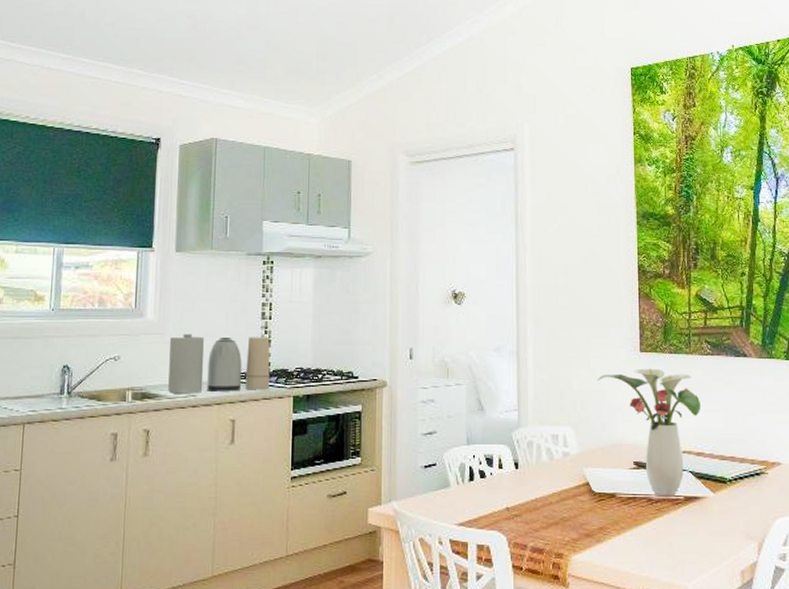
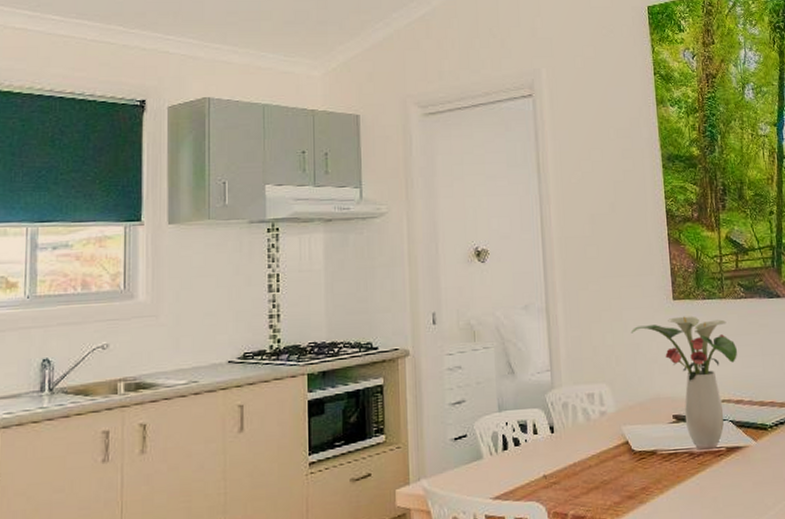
paper towel holder: present [168,333,205,394] -> none [165,313,206,382]
kettle: present [207,338,242,391] -> none [210,315,249,376]
canister: present [246,337,270,390] -> none [253,311,281,371]

